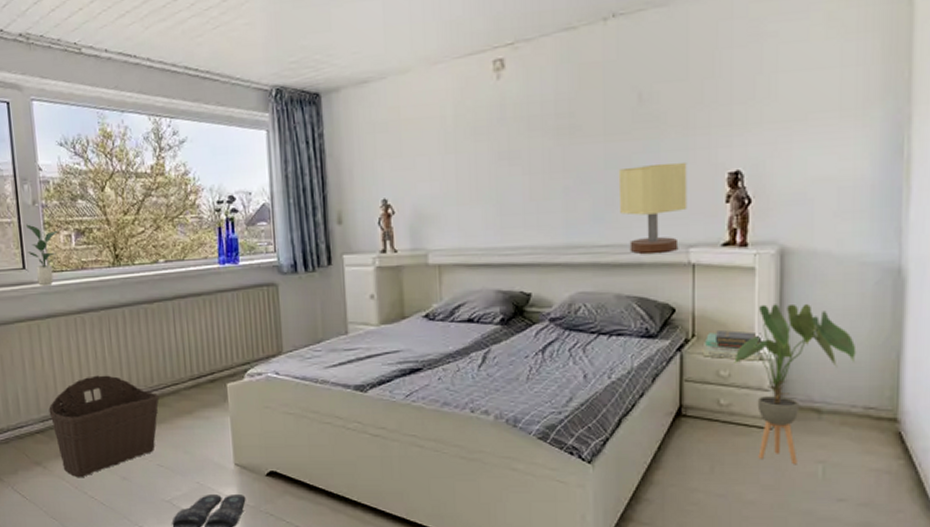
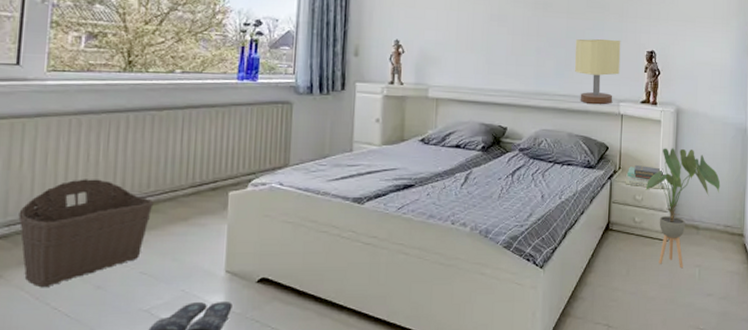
potted plant: present [26,224,58,286] -> none [26,20,67,84]

